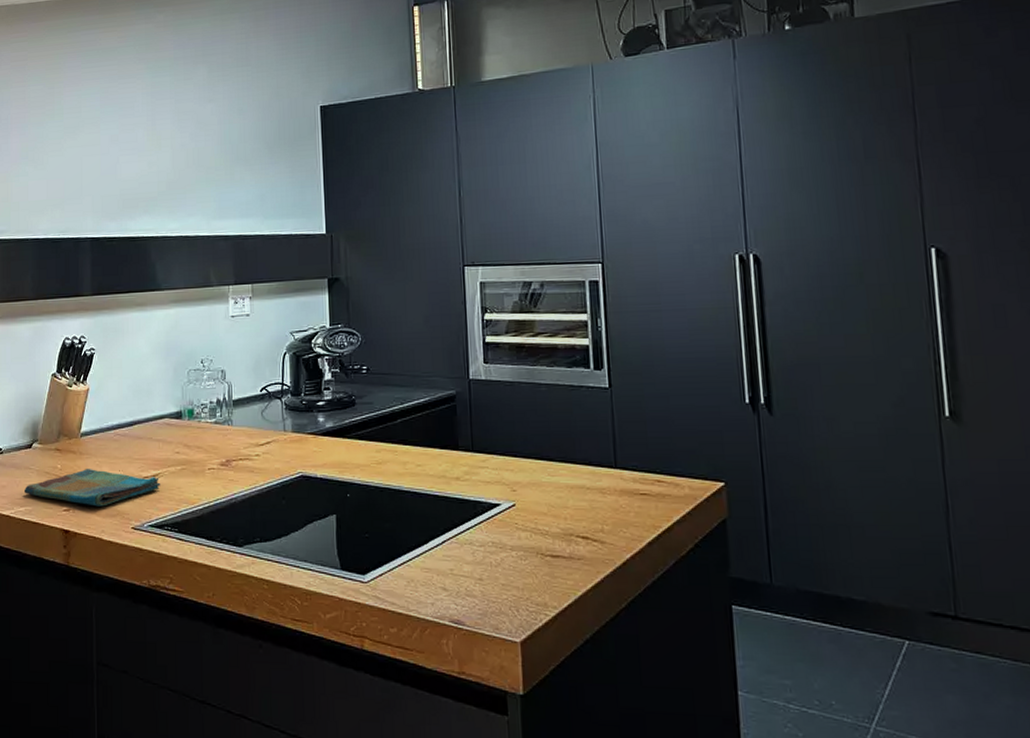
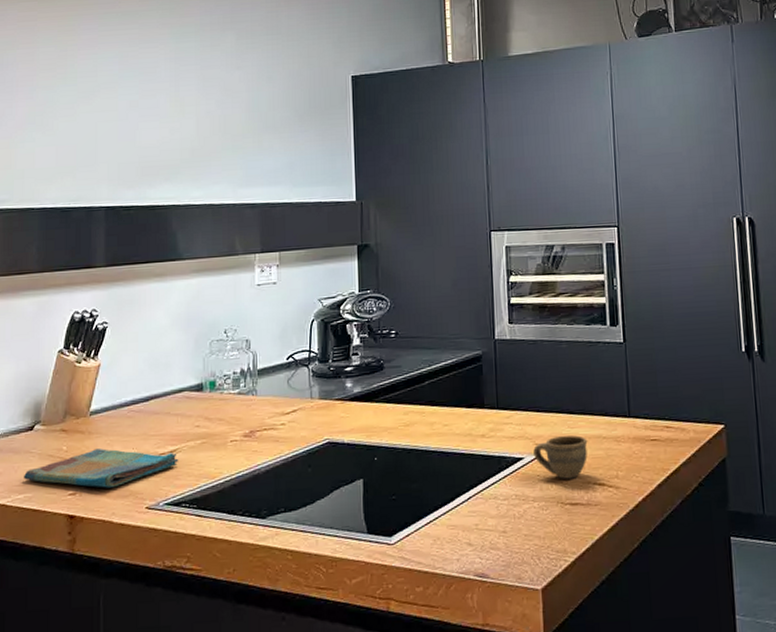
cup: none [511,484,570,529] -> present [533,435,588,479]

